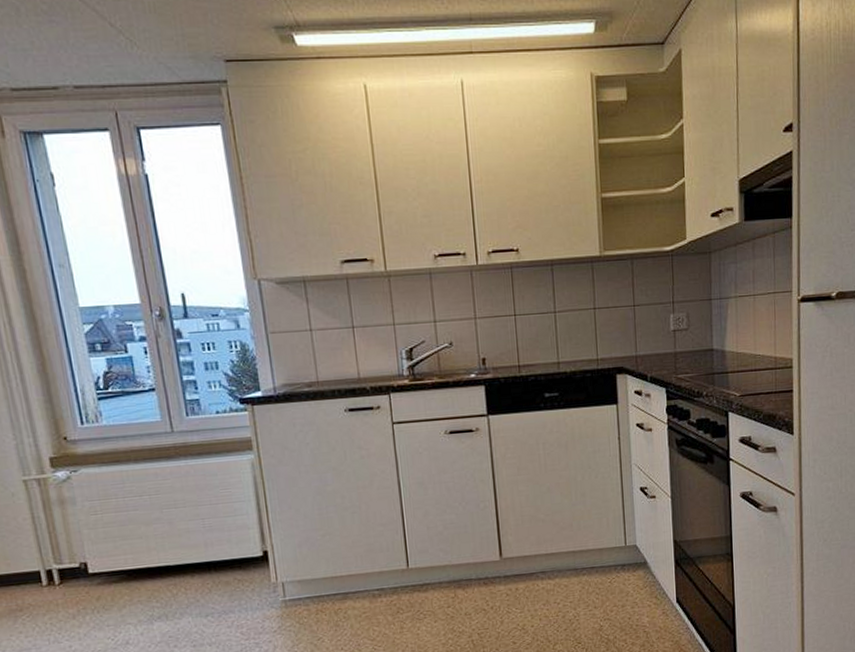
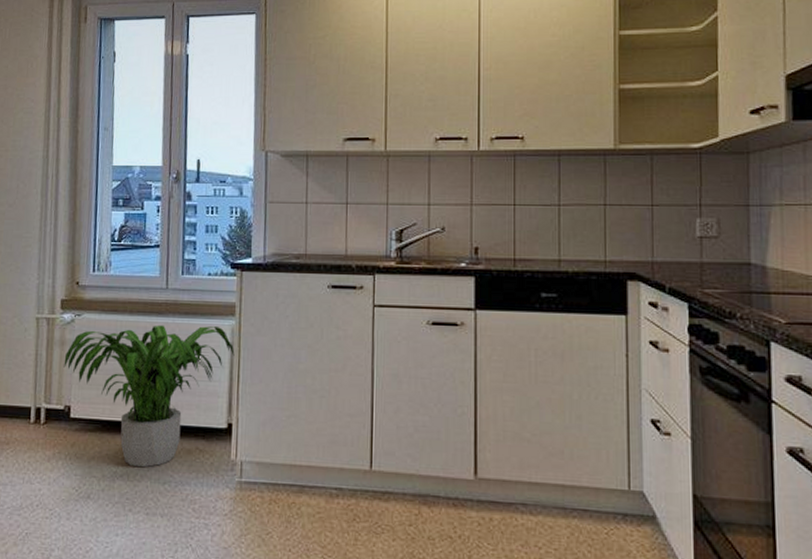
potted plant: none [67,462,259,607] -> present [63,324,235,468]

